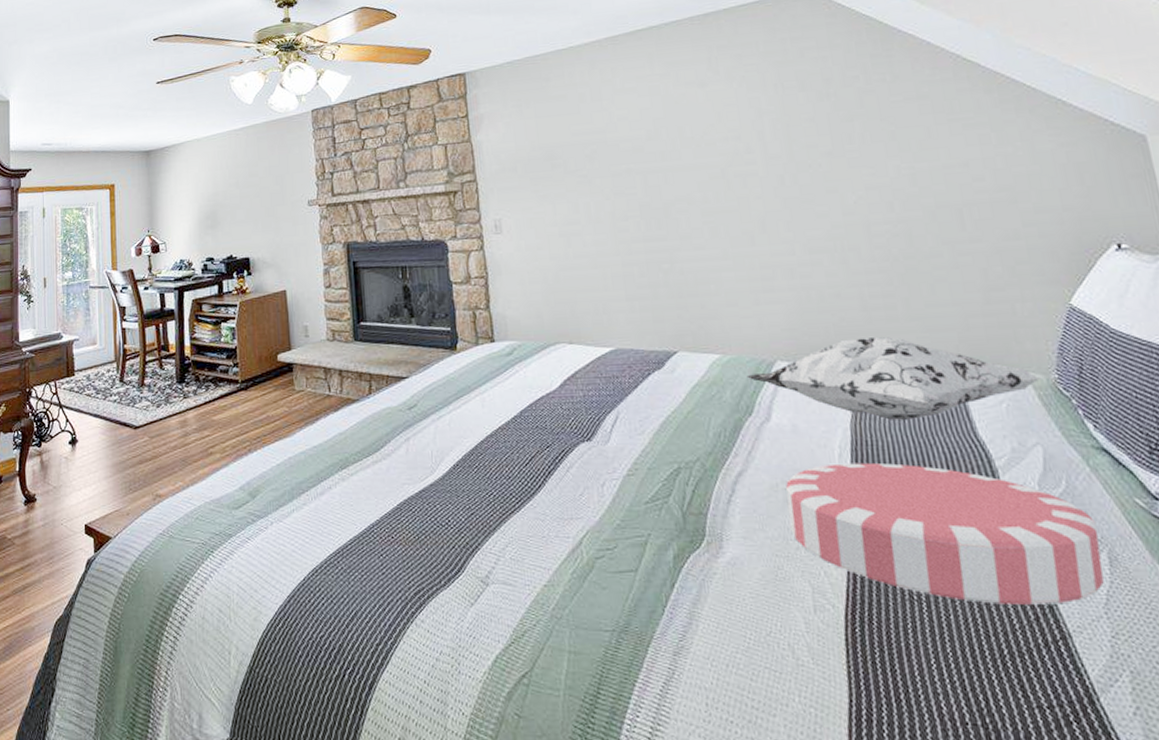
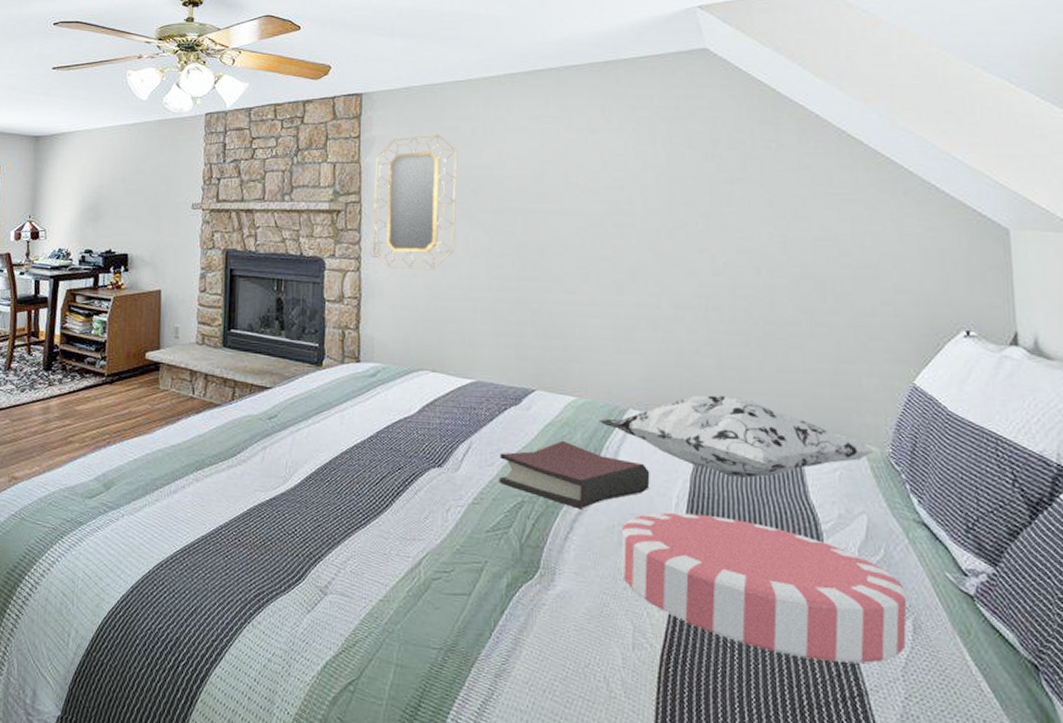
home mirror: none [486,104,576,244] -> present [373,134,458,270]
hardback book: none [649,400,810,469] -> present [499,440,650,509]

